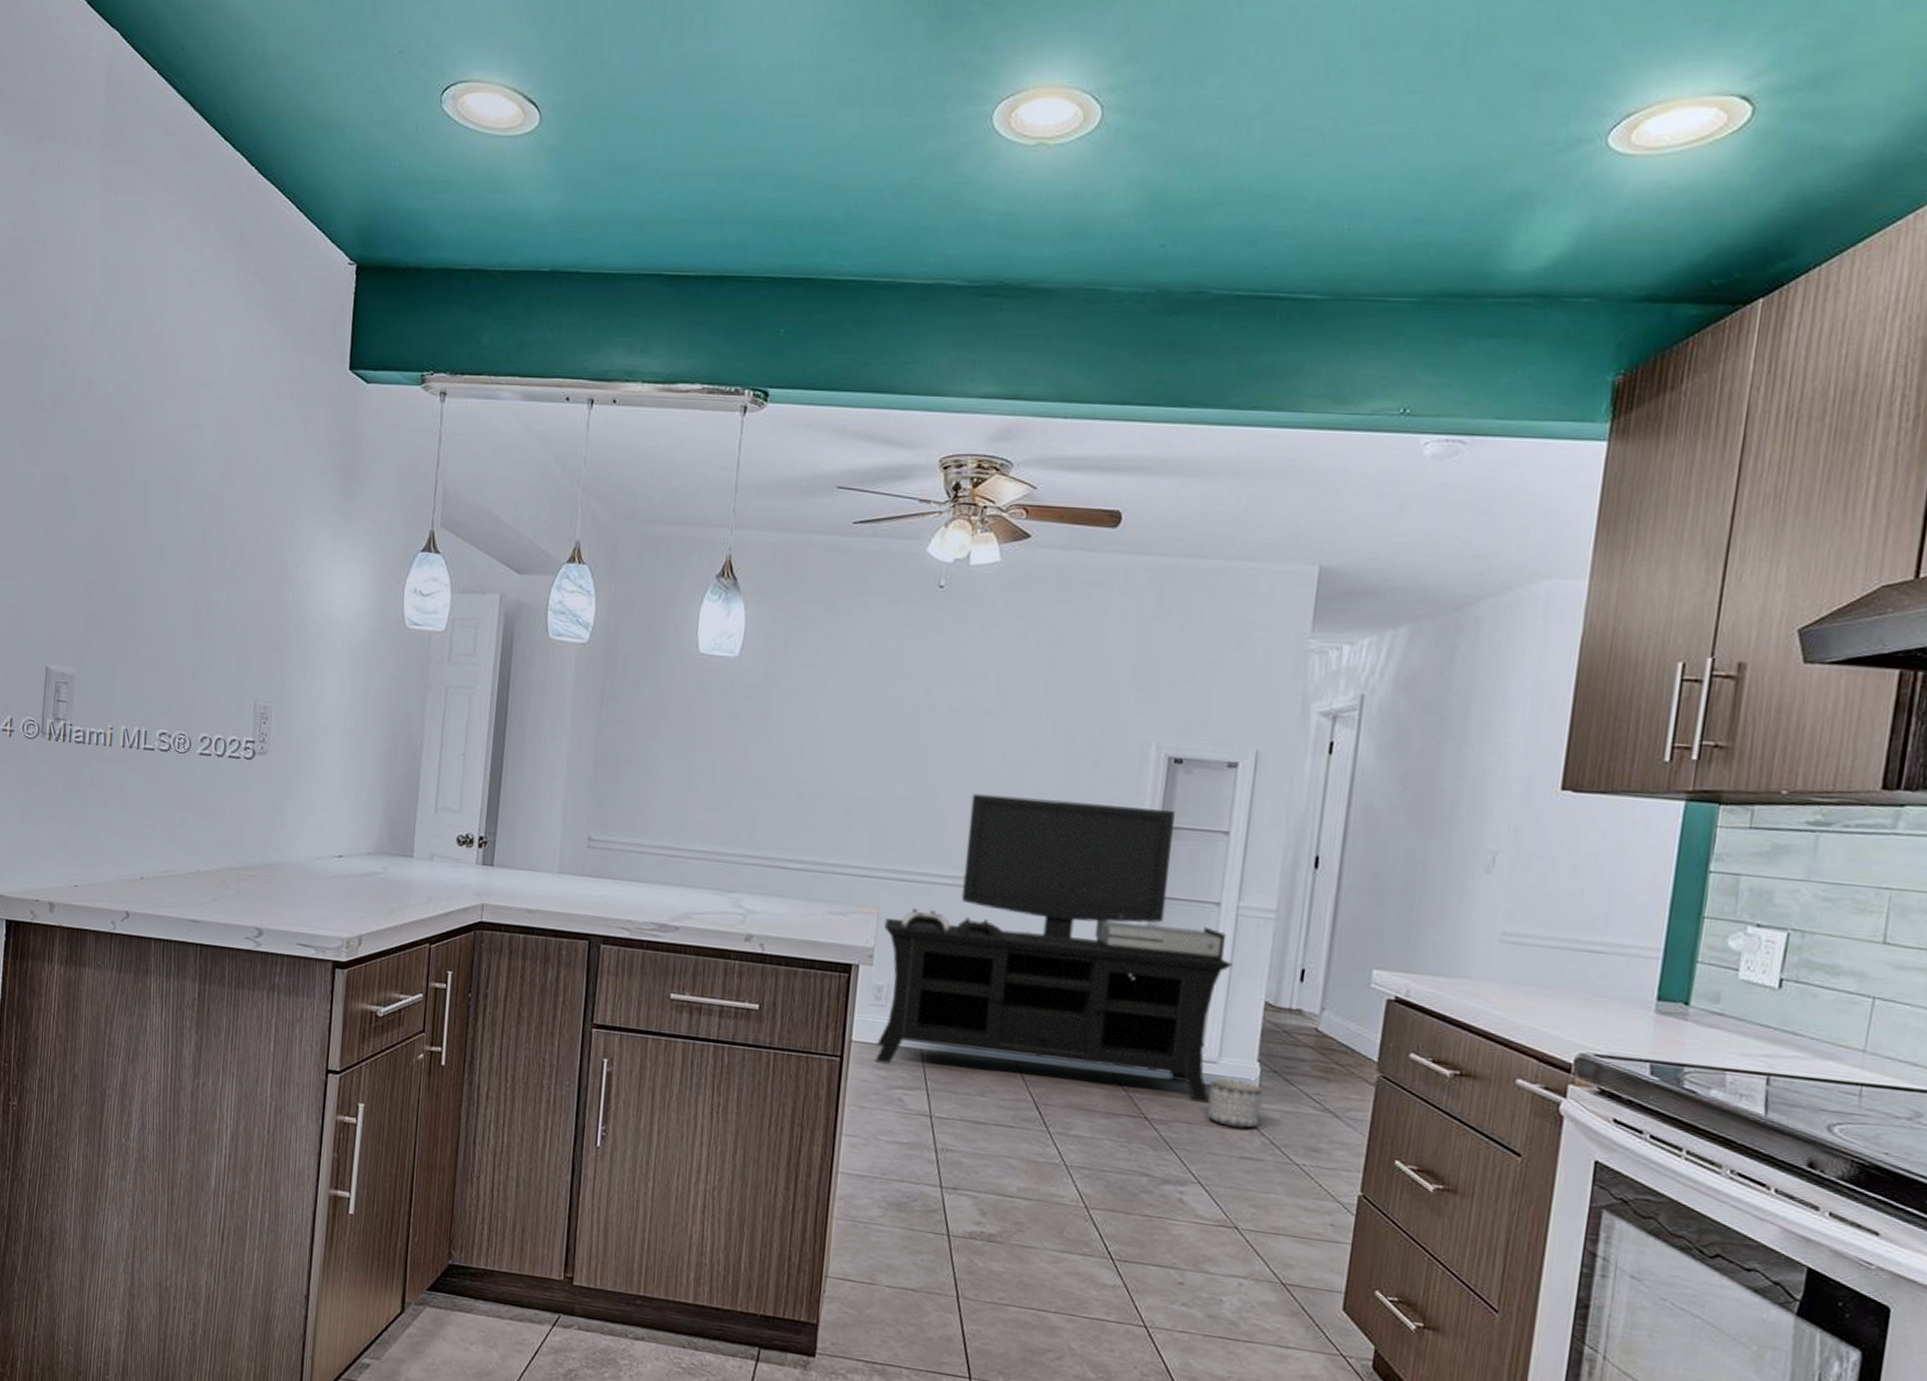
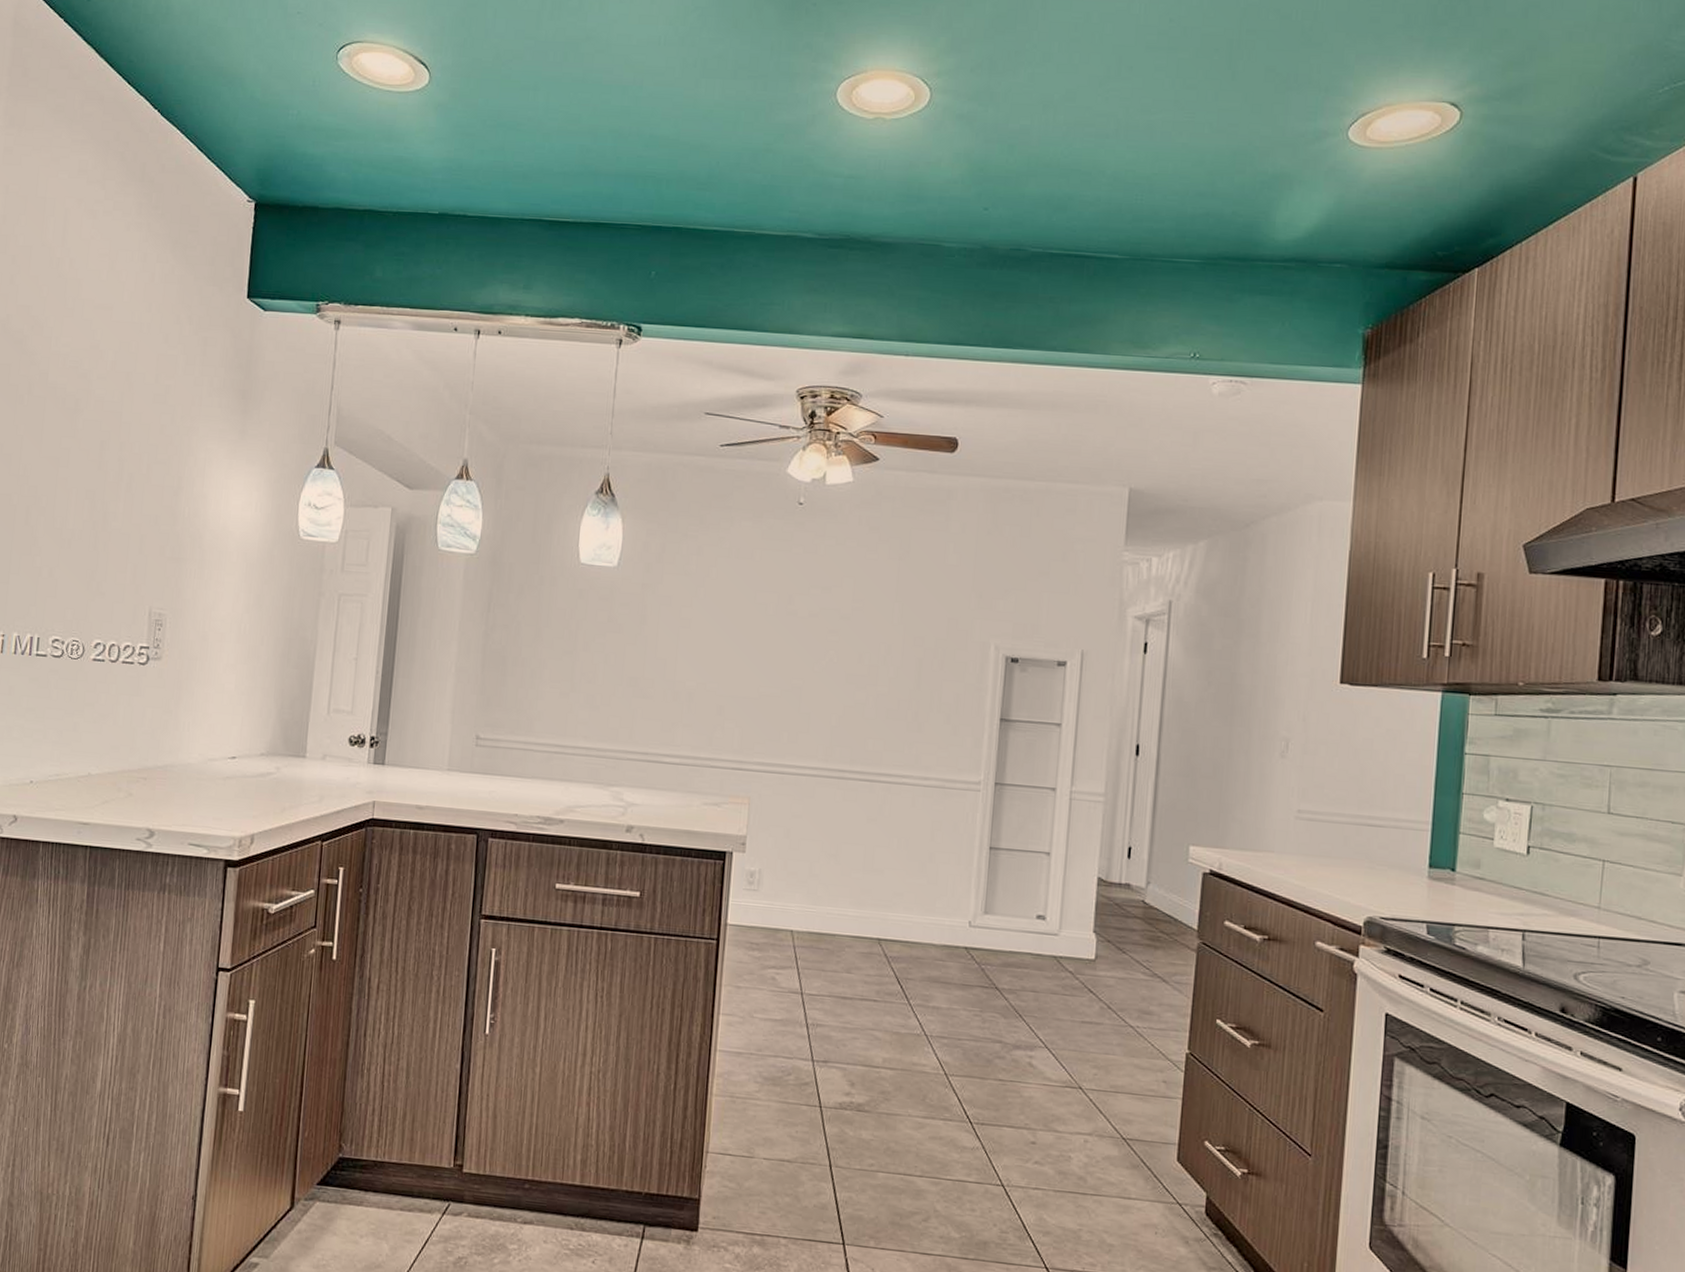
media console: present [875,793,1233,1103] -> none [749,691,1069,973]
planter: present [1207,1078,1263,1129] -> none [1051,949,1099,996]

